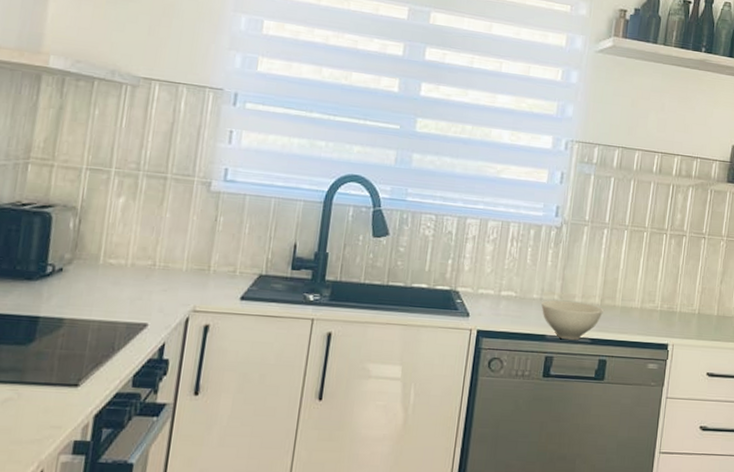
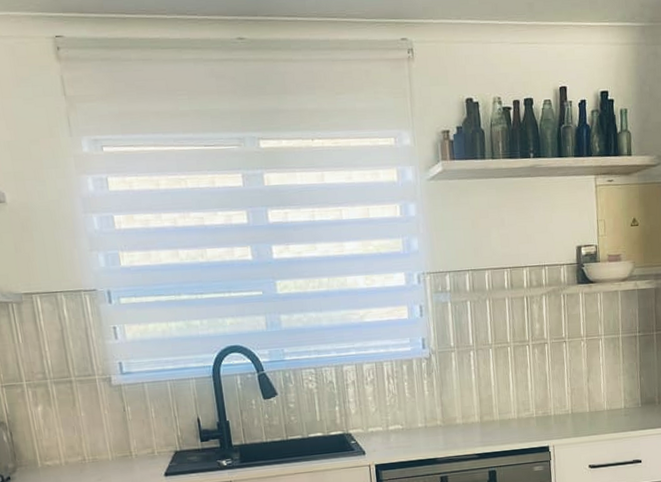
bowl: present [541,299,605,341] -> none [427,423,485,459]

